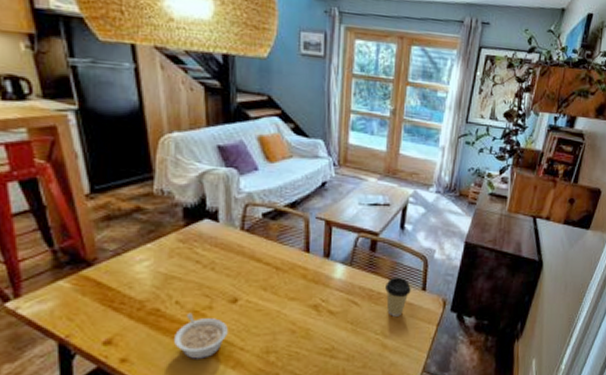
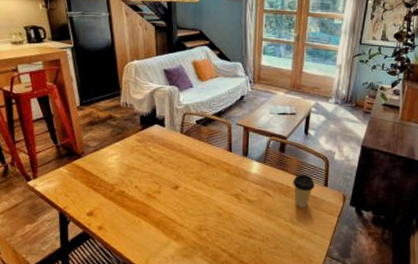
legume: present [174,312,228,359] -> none [134,195,171,231]

